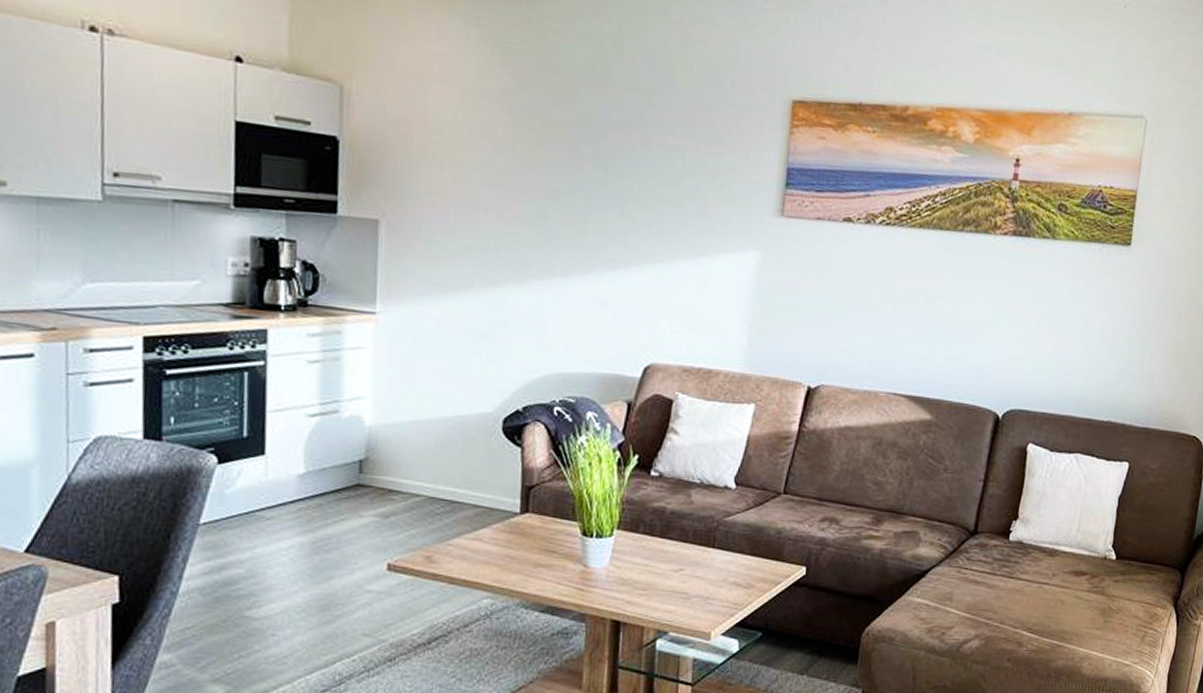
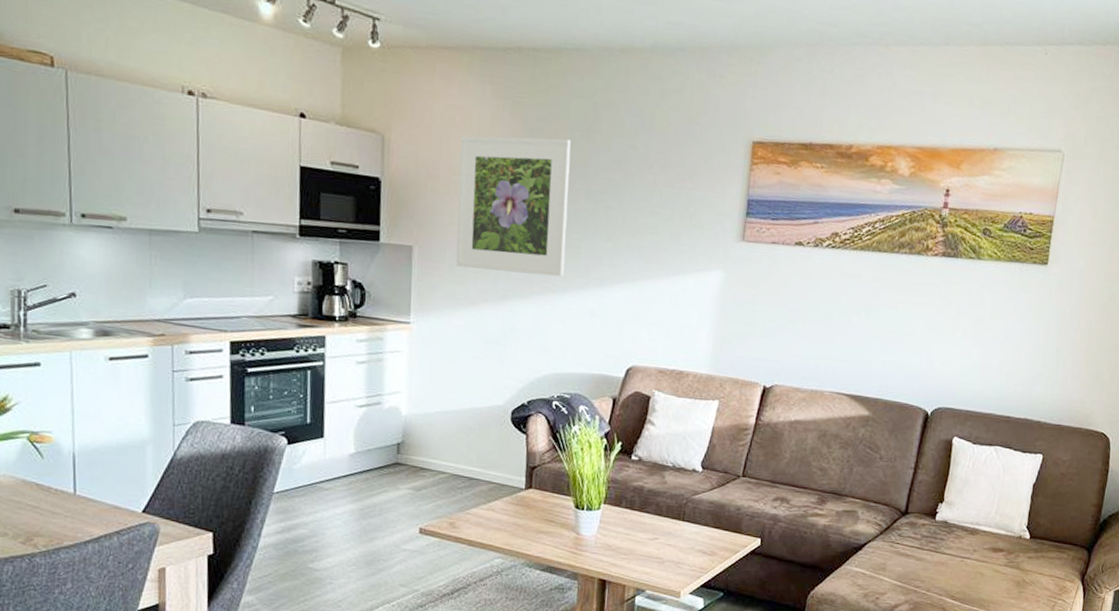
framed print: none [433,88,576,258] -> present [455,136,571,277]

